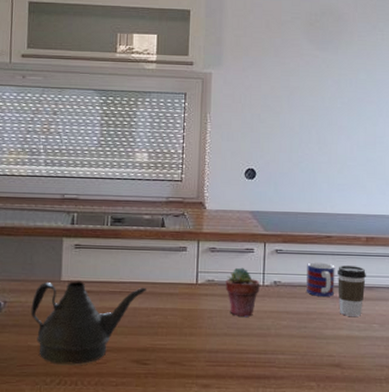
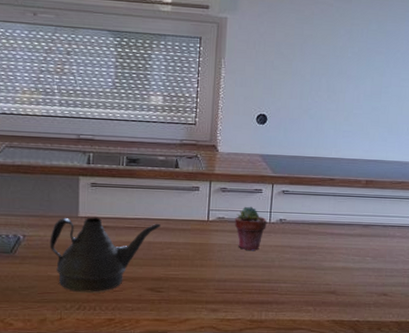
mug: present [305,262,335,297] -> none [308,202,336,233]
coffee cup: present [338,265,366,316] -> none [337,205,364,251]

